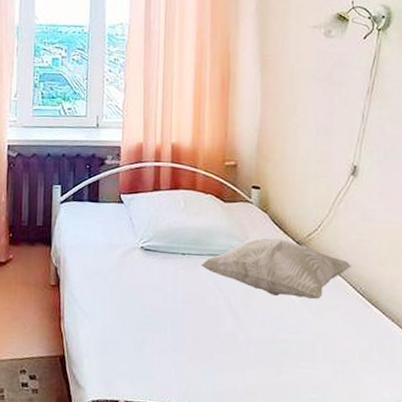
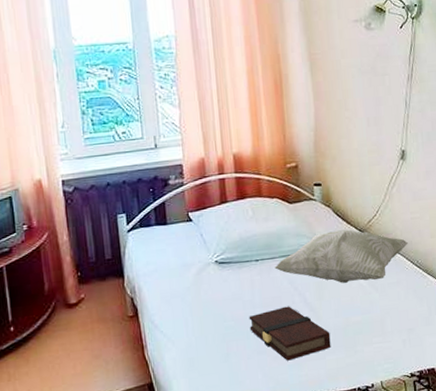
book: none [168,307,253,365] -> present [249,306,331,361]

